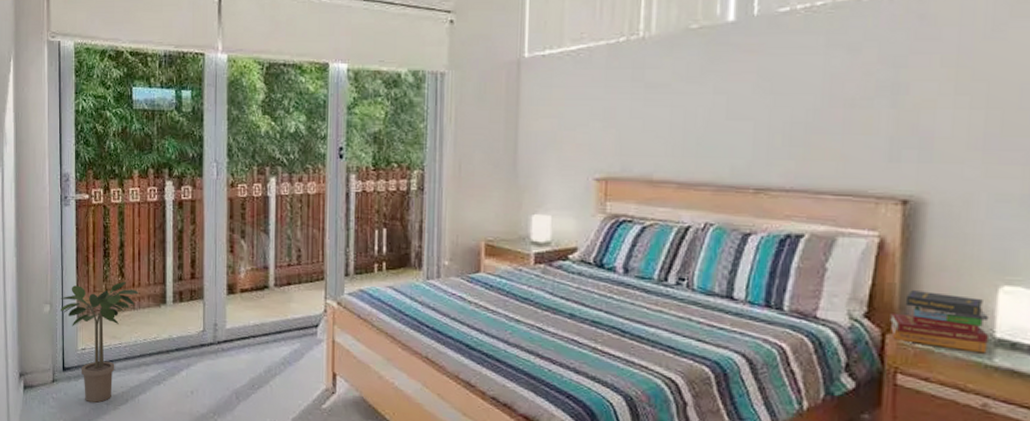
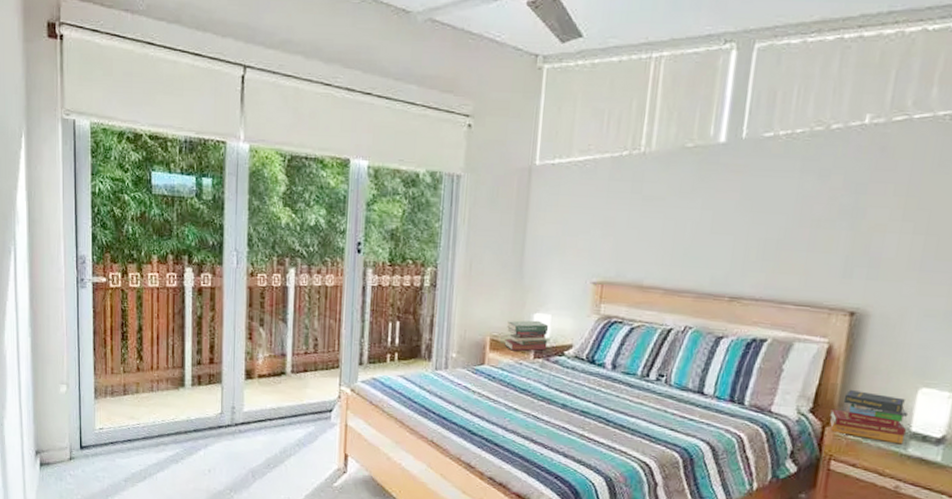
potted plant: present [60,281,139,403] -> none [76,364,158,480]
books: none [501,222,550,257] -> present [504,320,549,351]

